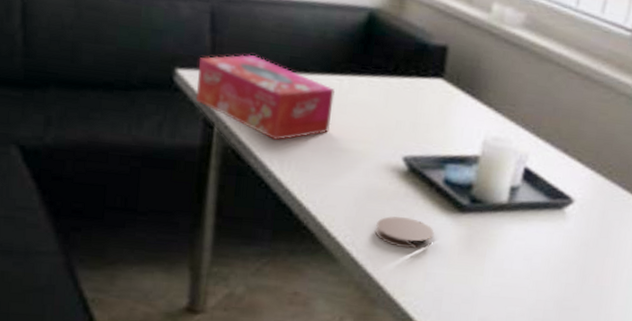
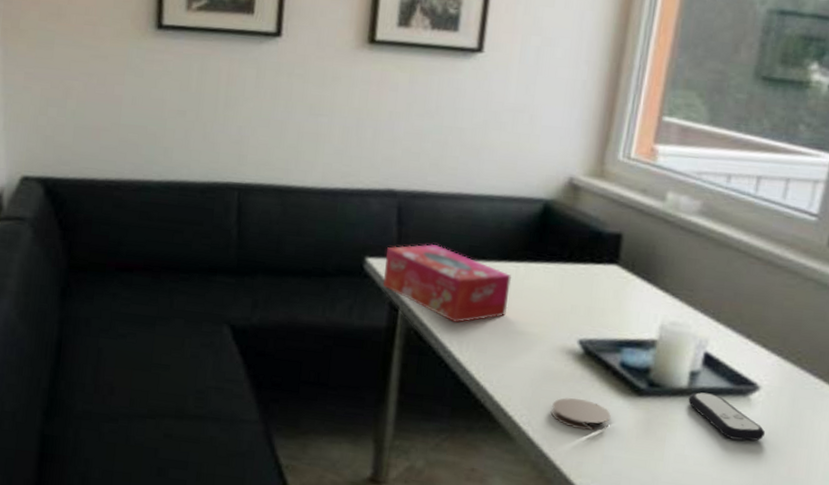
remote control: none [508,207,578,253] -> present [688,392,766,441]

